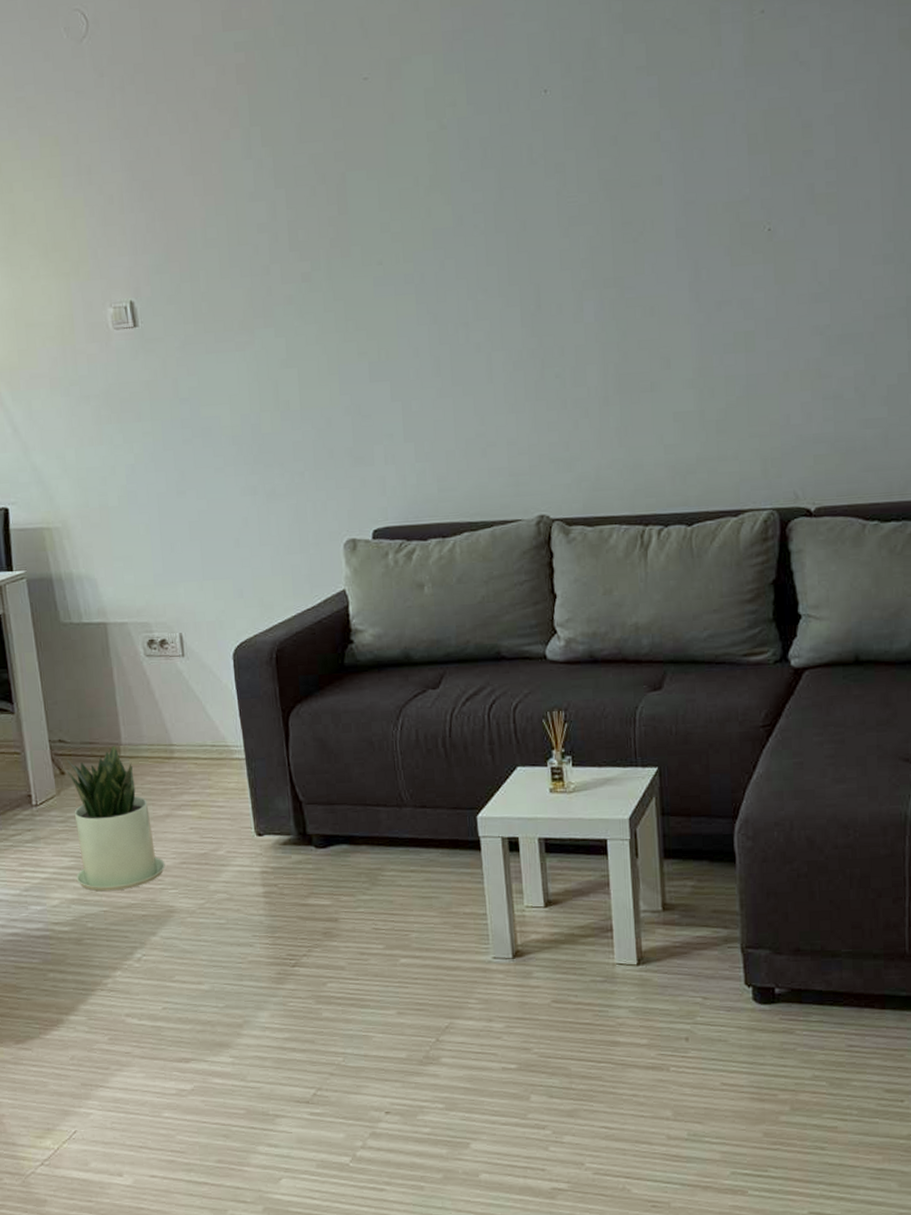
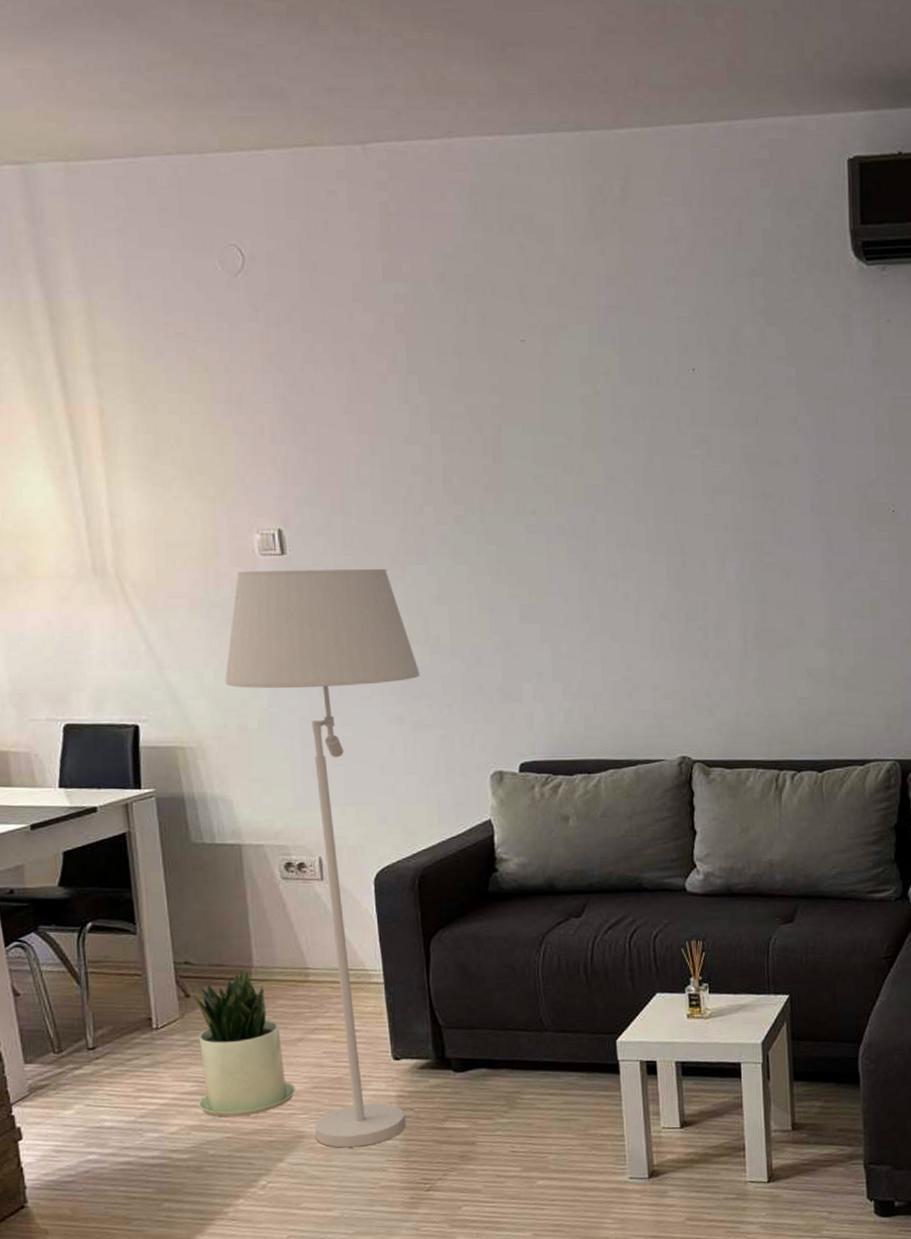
floor lamp: none [85,334,271,923] -> present [225,568,420,1148]

